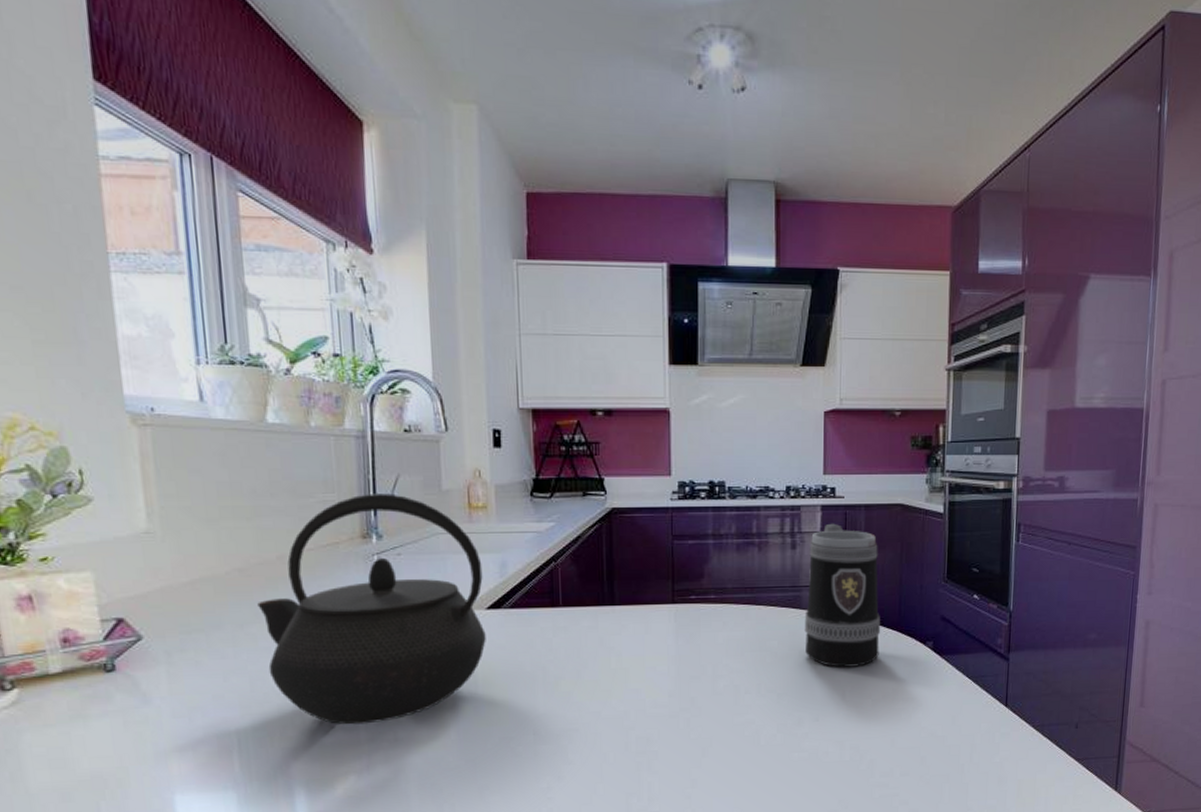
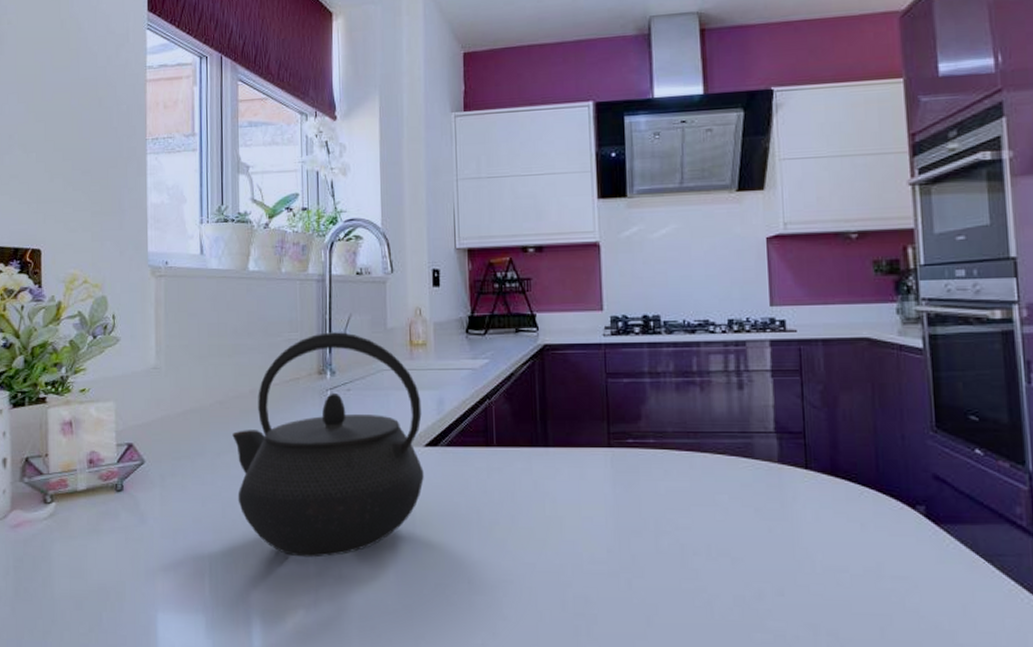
mug: present [804,523,881,667] -> none [758,360,855,532]

